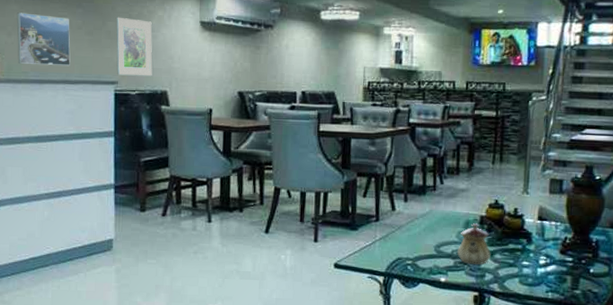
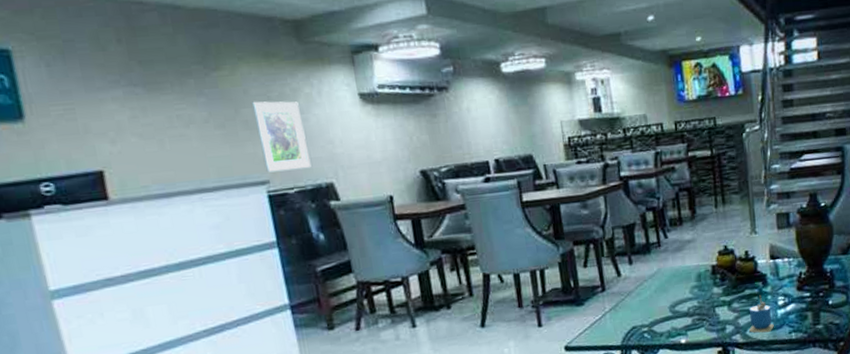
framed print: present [16,12,71,67] -> none [117,111,203,177]
teapot: present [456,223,491,264] -> none [693,274,729,319]
cup: none [507,251,532,287] -> present [749,295,774,333]

